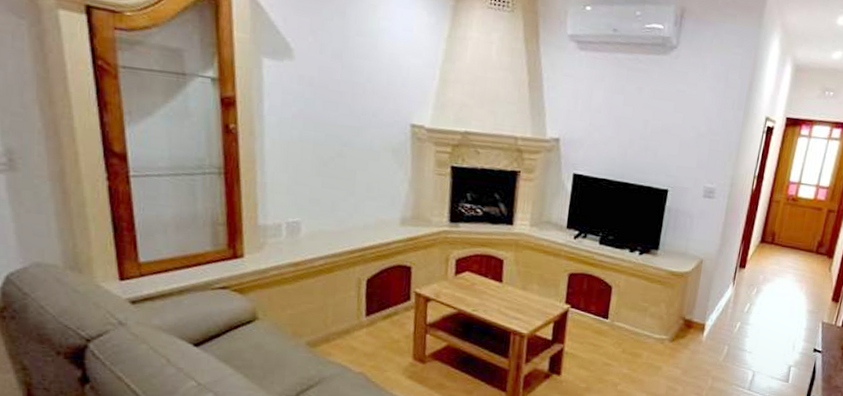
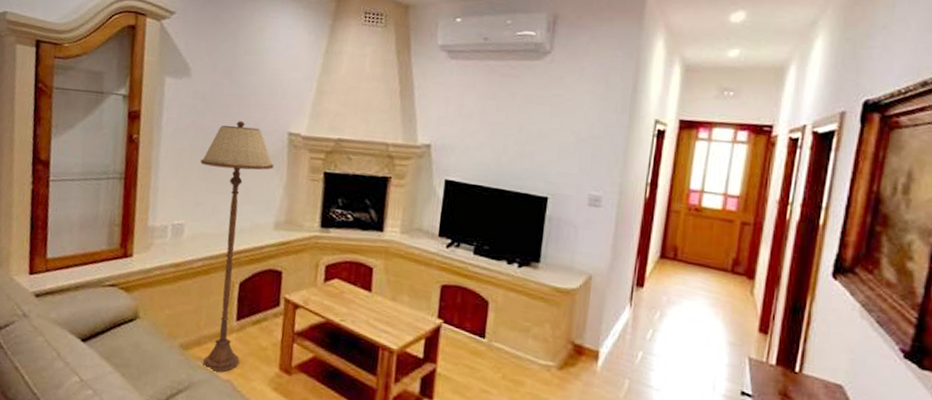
floor lamp: none [313,111,397,367] -> present [200,121,274,373]

